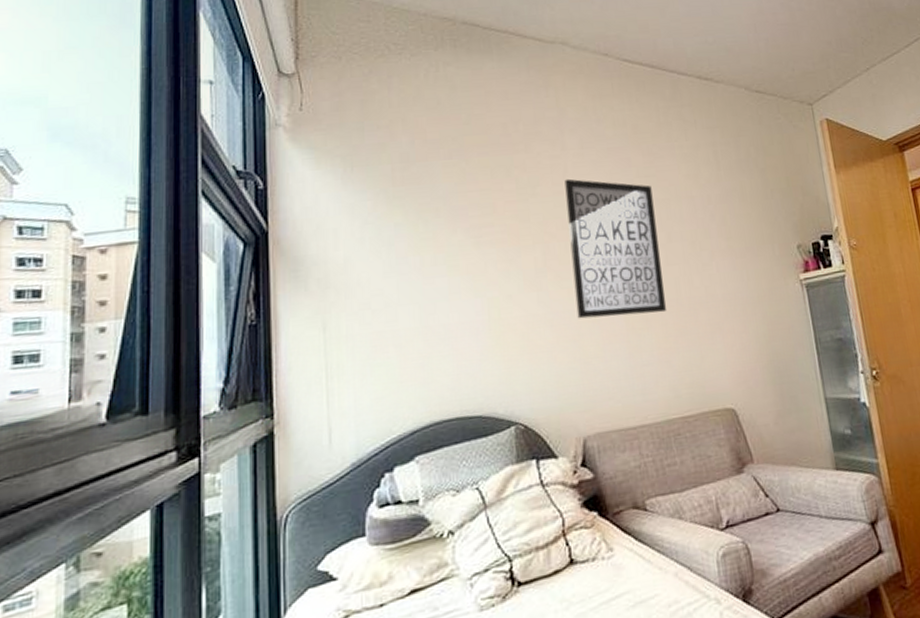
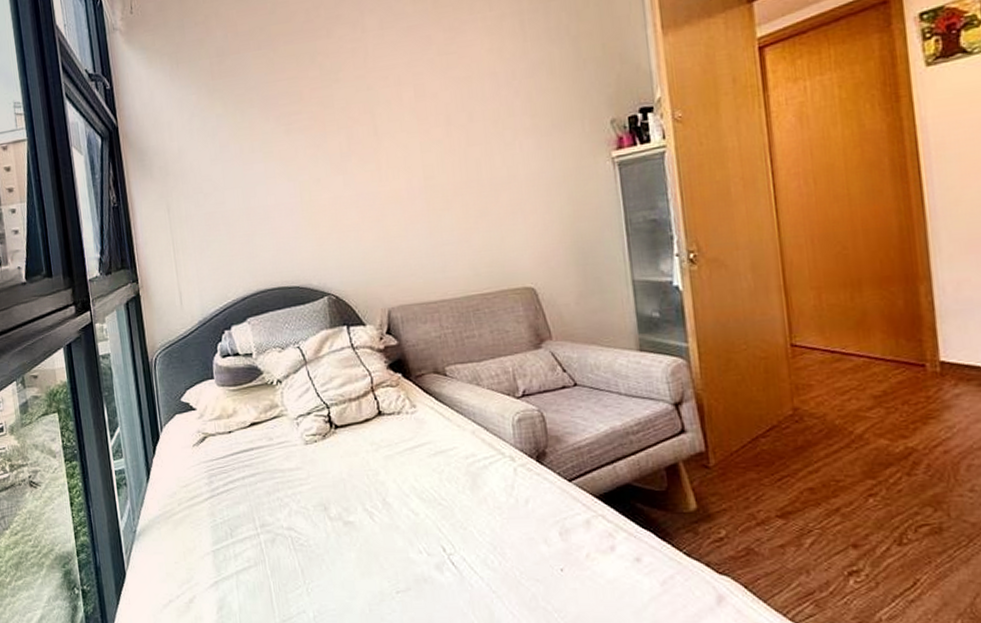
wall art: present [564,178,667,319] -> none [365,61,468,201]

